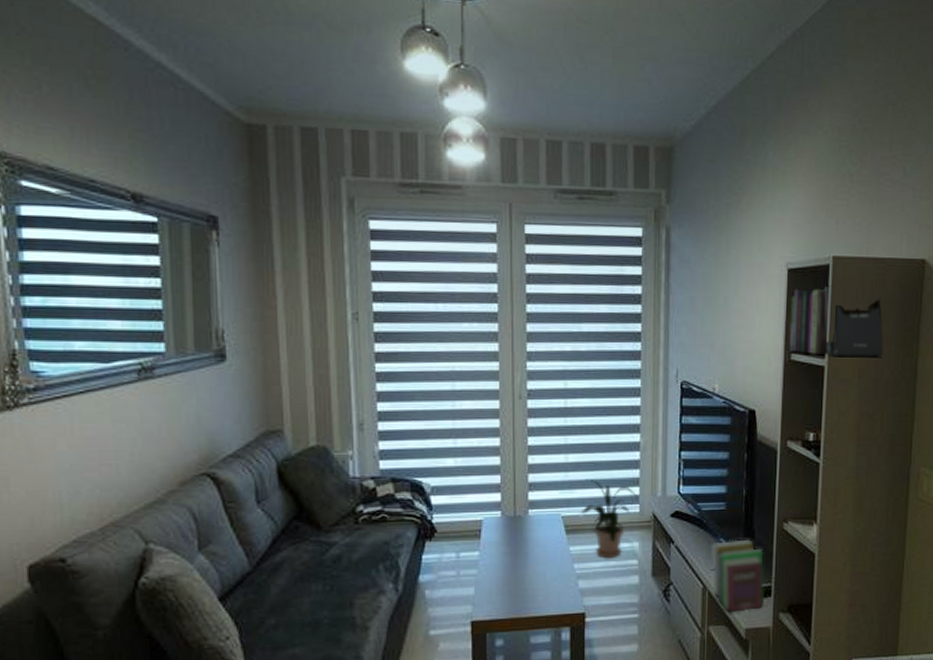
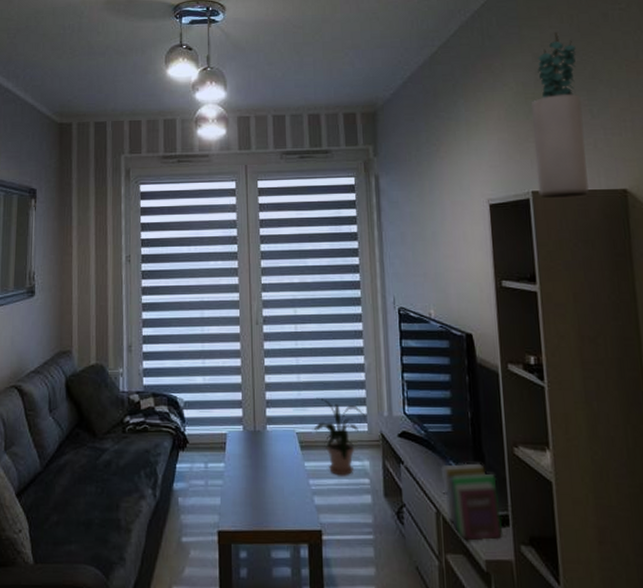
books: present [789,285,883,358] -> none [495,217,597,283]
vase: none [839,68,899,266] -> present [530,32,590,198]

